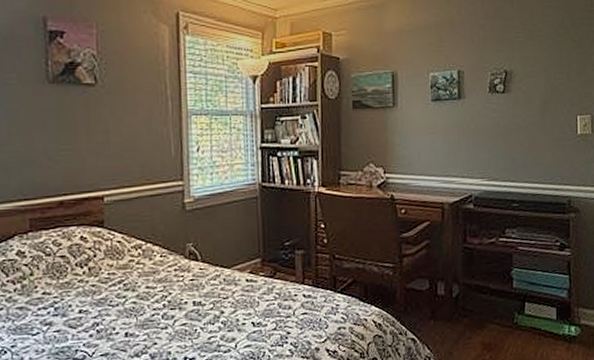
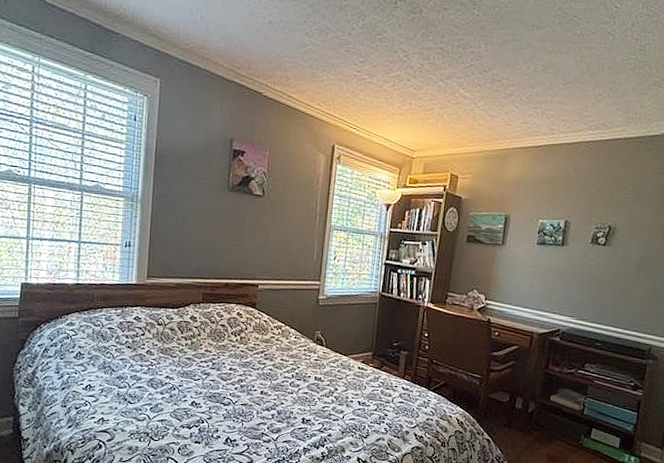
books: none [474,261,514,285] -> present [550,388,587,411]

